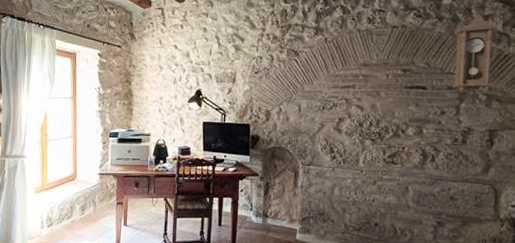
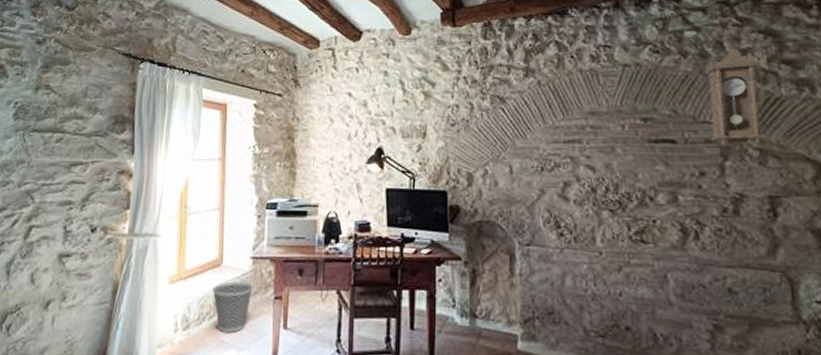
wastebasket: none [69,191,101,229] -> present [212,281,253,333]

